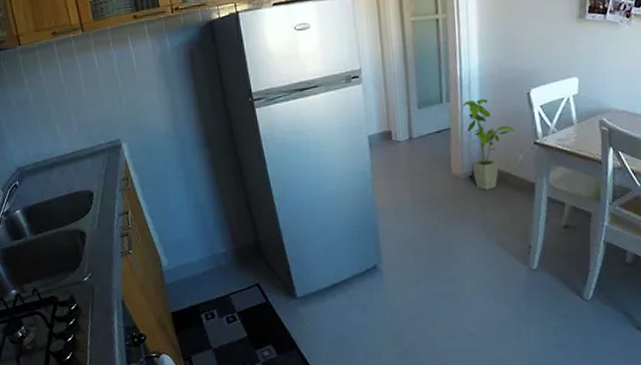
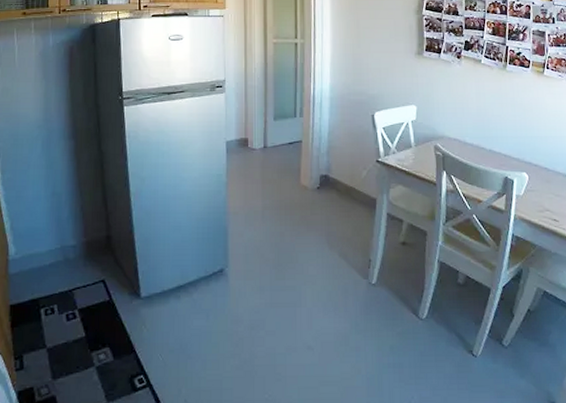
house plant: present [463,98,516,191] -> none [315,116,360,202]

